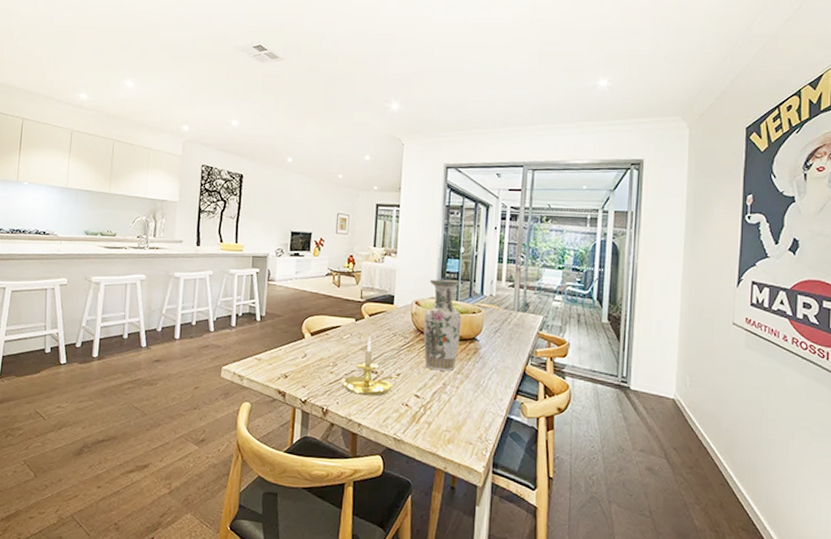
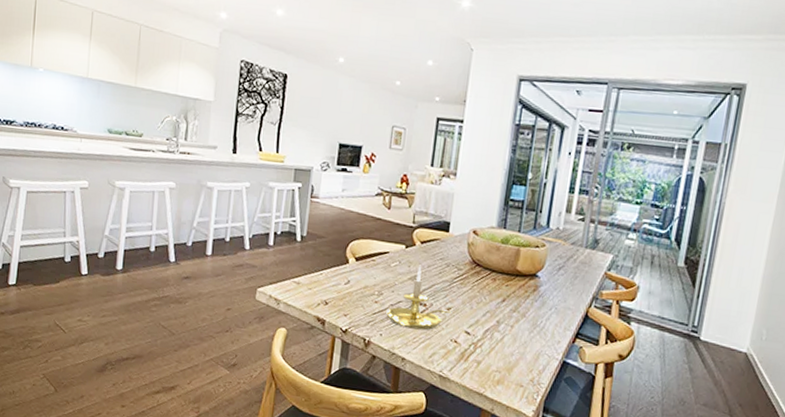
vase: present [423,279,462,371] -> none [479,207,524,309]

